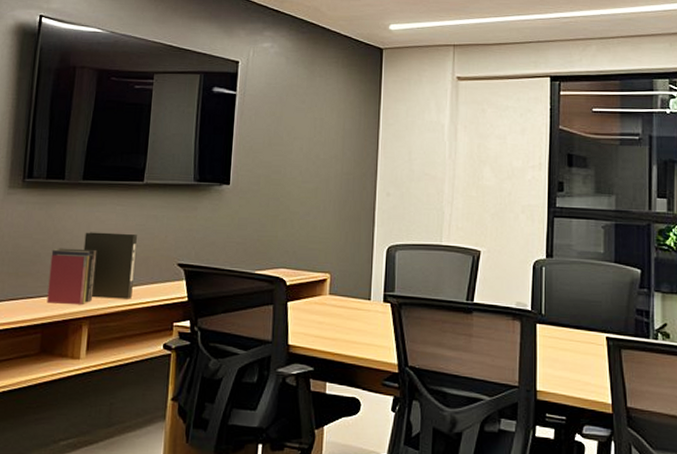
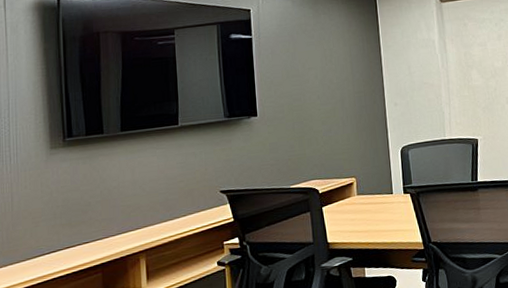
books: present [46,248,97,306] -> none [101,191,146,245]
binder: present [83,232,137,299] -> none [130,172,182,233]

